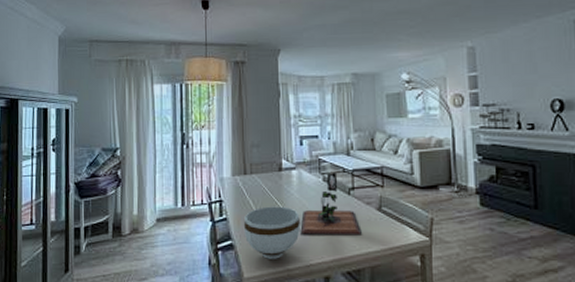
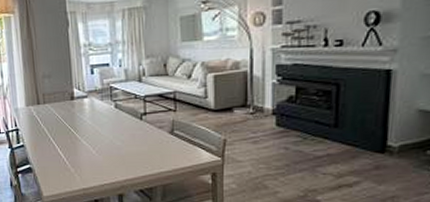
bowl: present [243,206,300,259] -> none [39,132,94,180]
plant: present [300,173,363,236] -> none [94,99,155,158]

